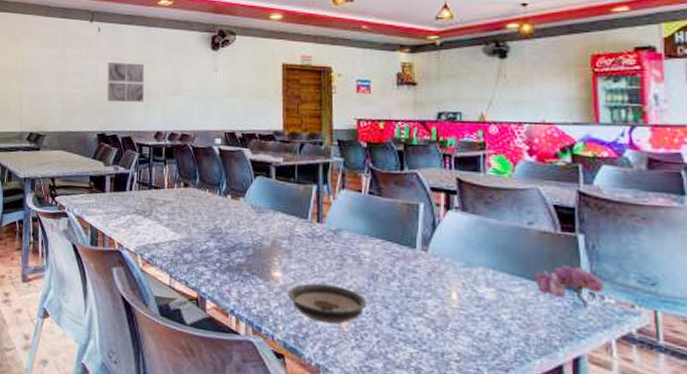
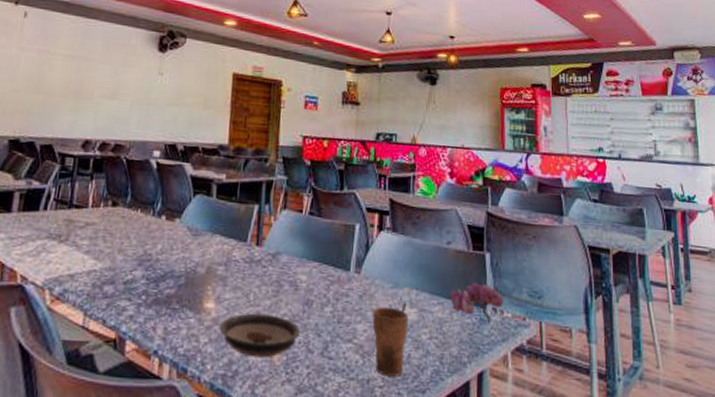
wall art: present [107,63,145,103] -> none [26,55,78,105]
cup: none [444,281,486,353] -> present [372,302,409,377]

